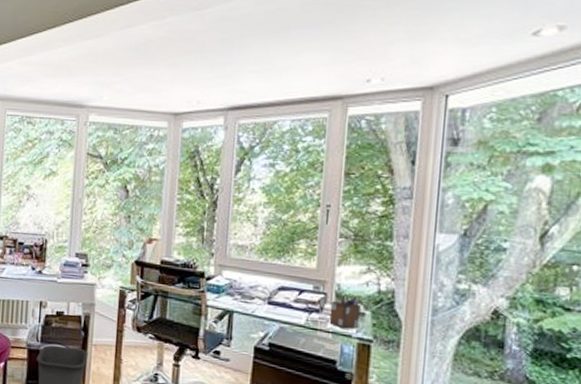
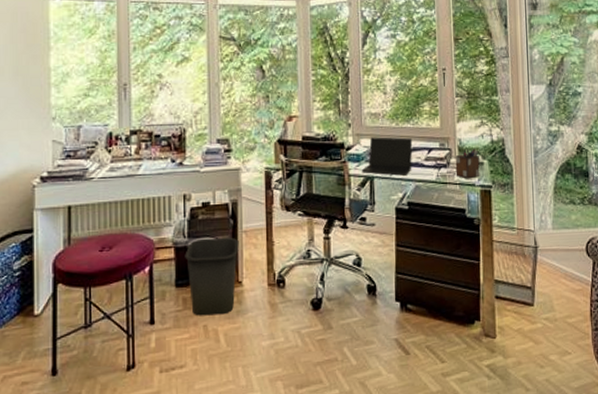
laptop: none [220,270,282,315] -> present [361,137,413,176]

